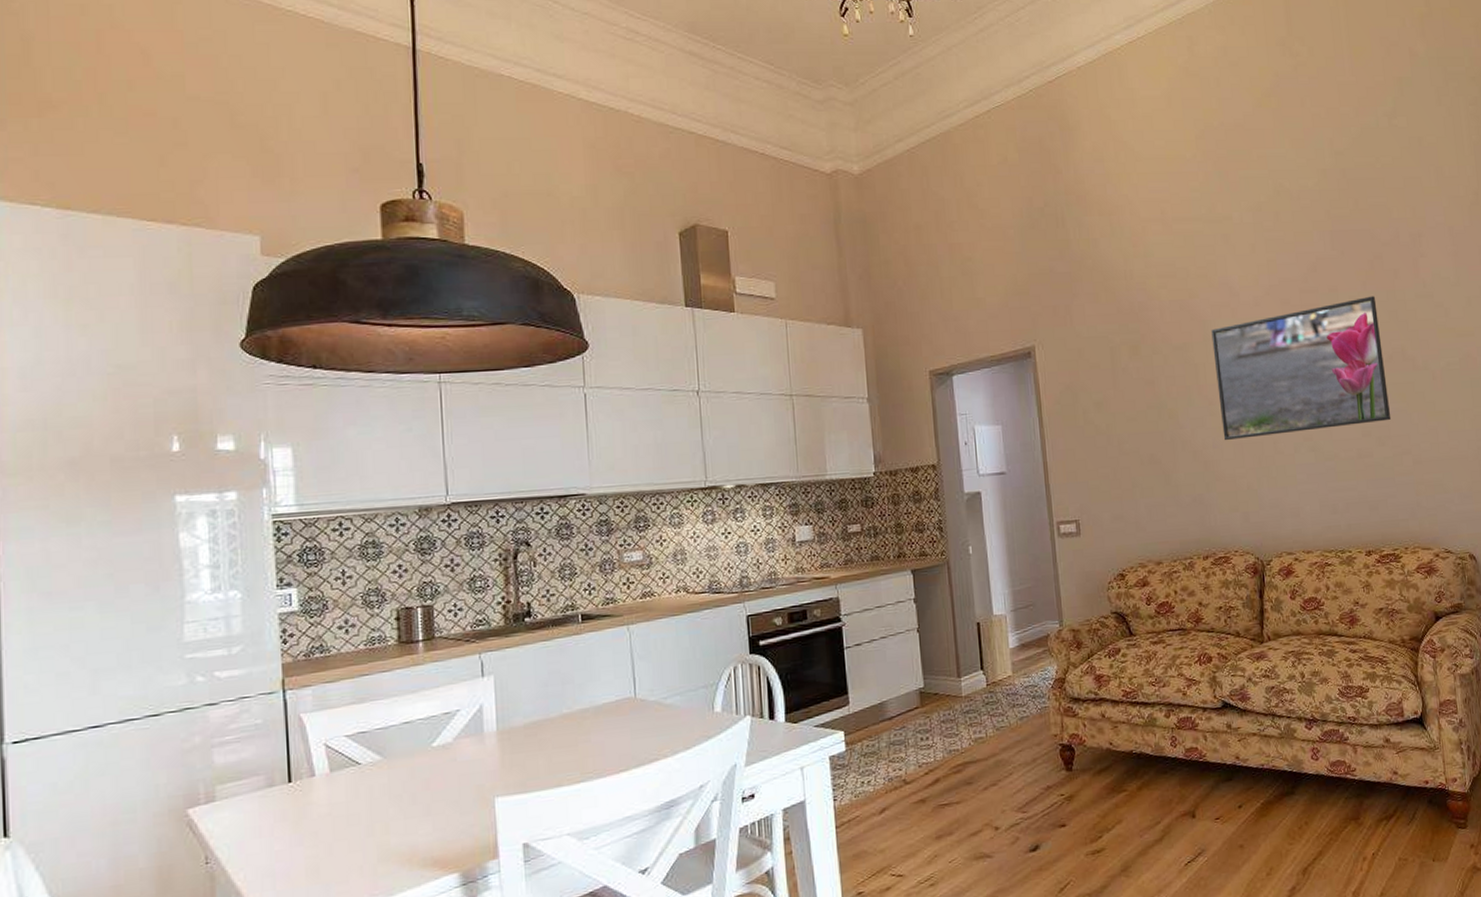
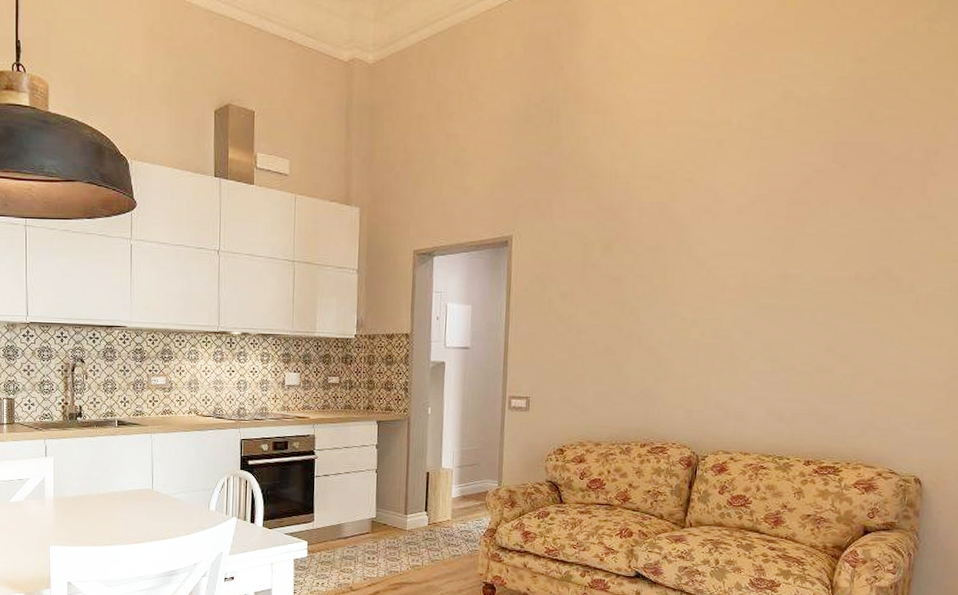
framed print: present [1211,296,1392,441] -> none [681,212,871,342]

